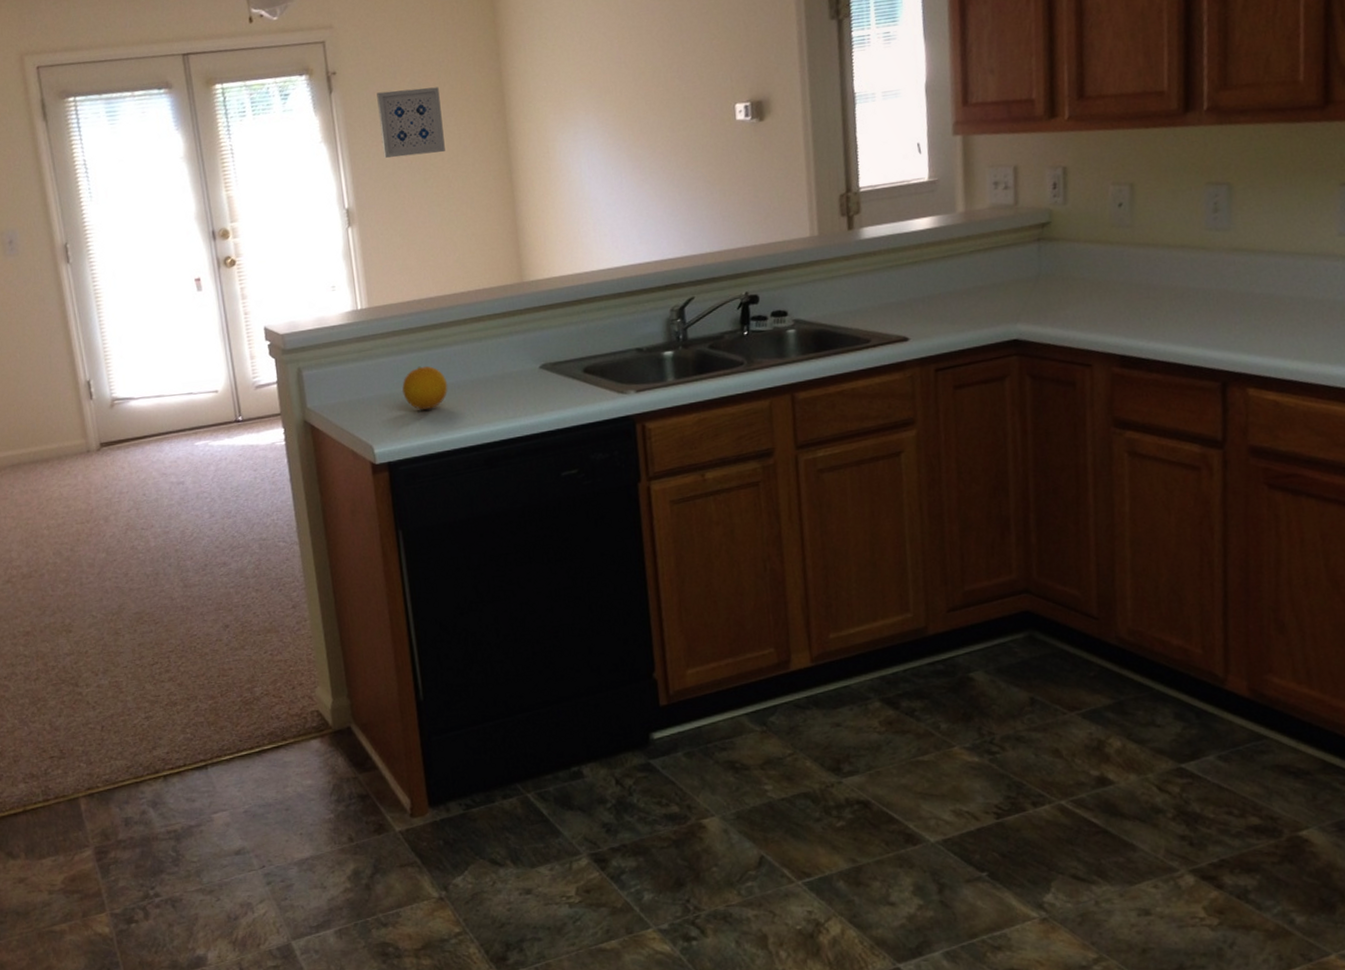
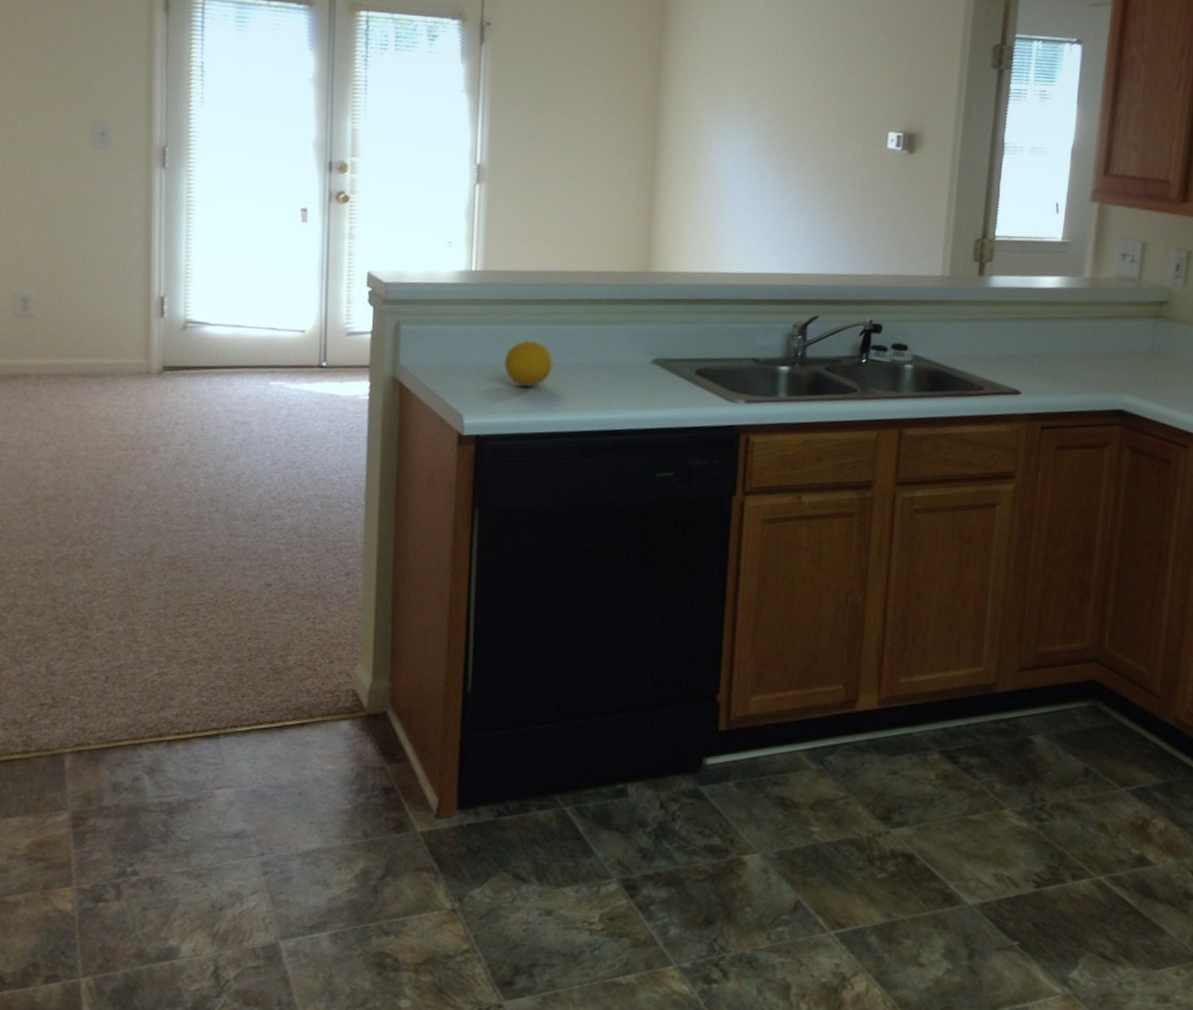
wall art: present [377,87,445,158] -> none [526,52,595,126]

